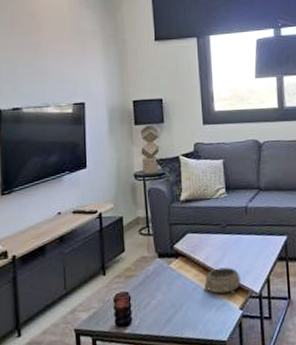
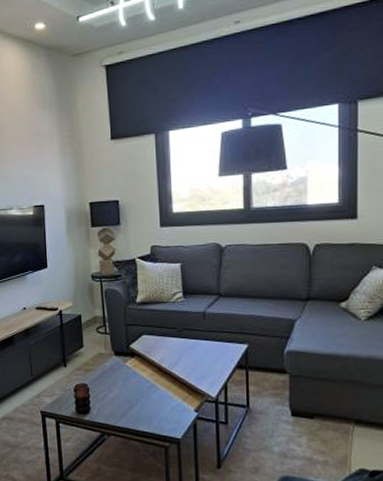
decorative bowl: present [203,267,242,295] -> none [158,370,198,397]

